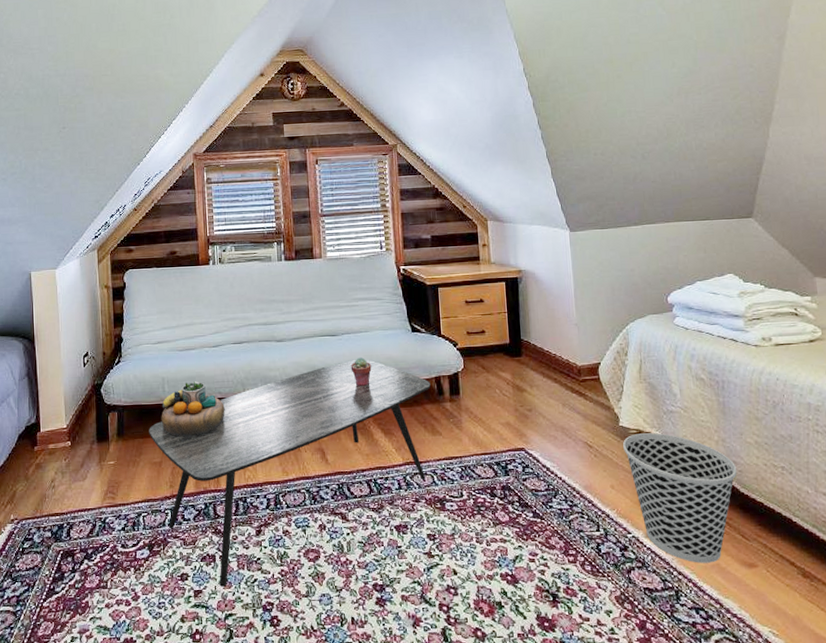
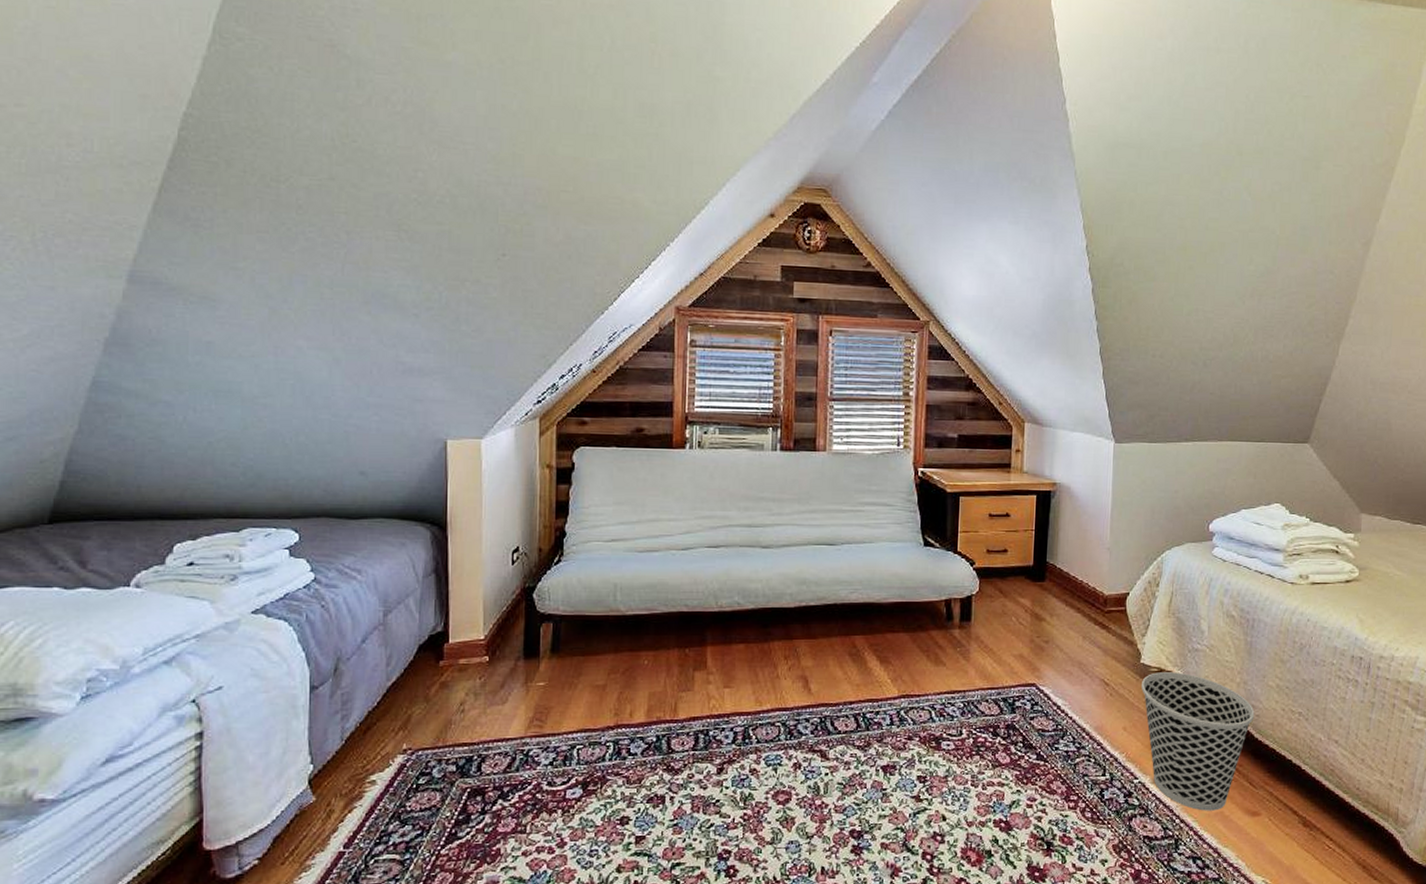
coffee table: present [149,359,431,587] -> none [592,574,939,832]
decorative bowl: present [161,381,225,437] -> none [609,590,691,656]
potted succulent: present [350,357,372,386] -> none [848,572,873,605]

